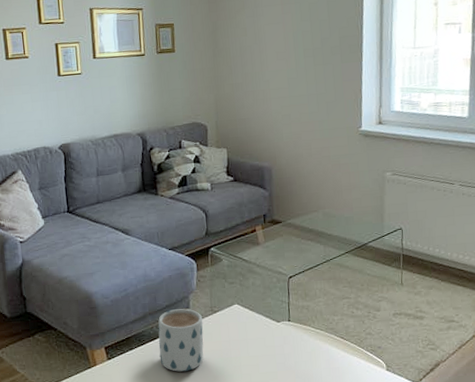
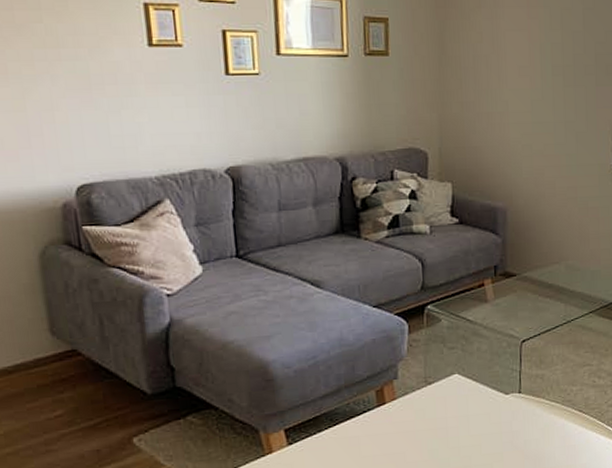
mug: present [158,308,204,372] -> none [356,380,415,457]

